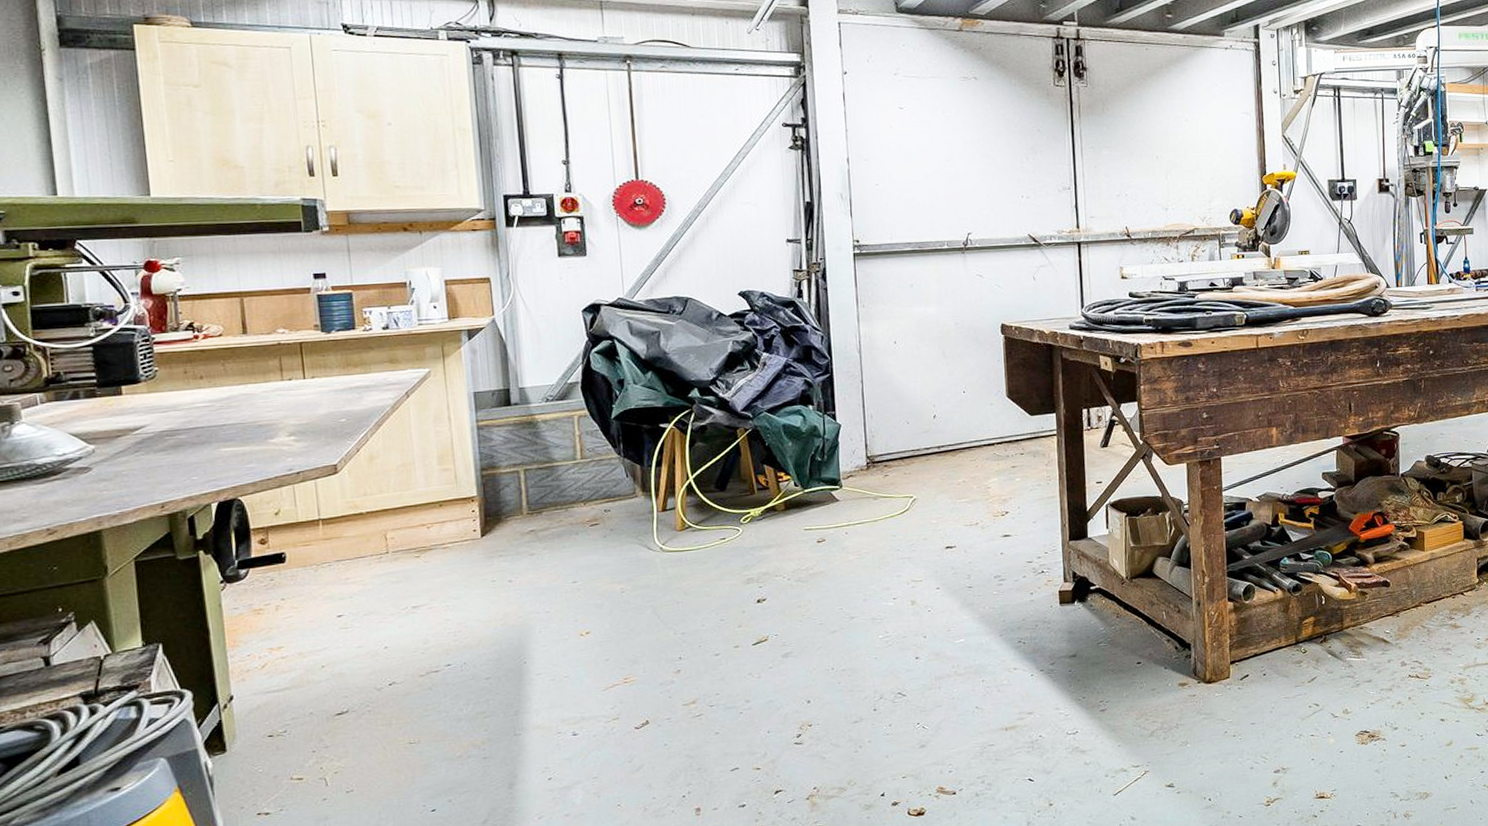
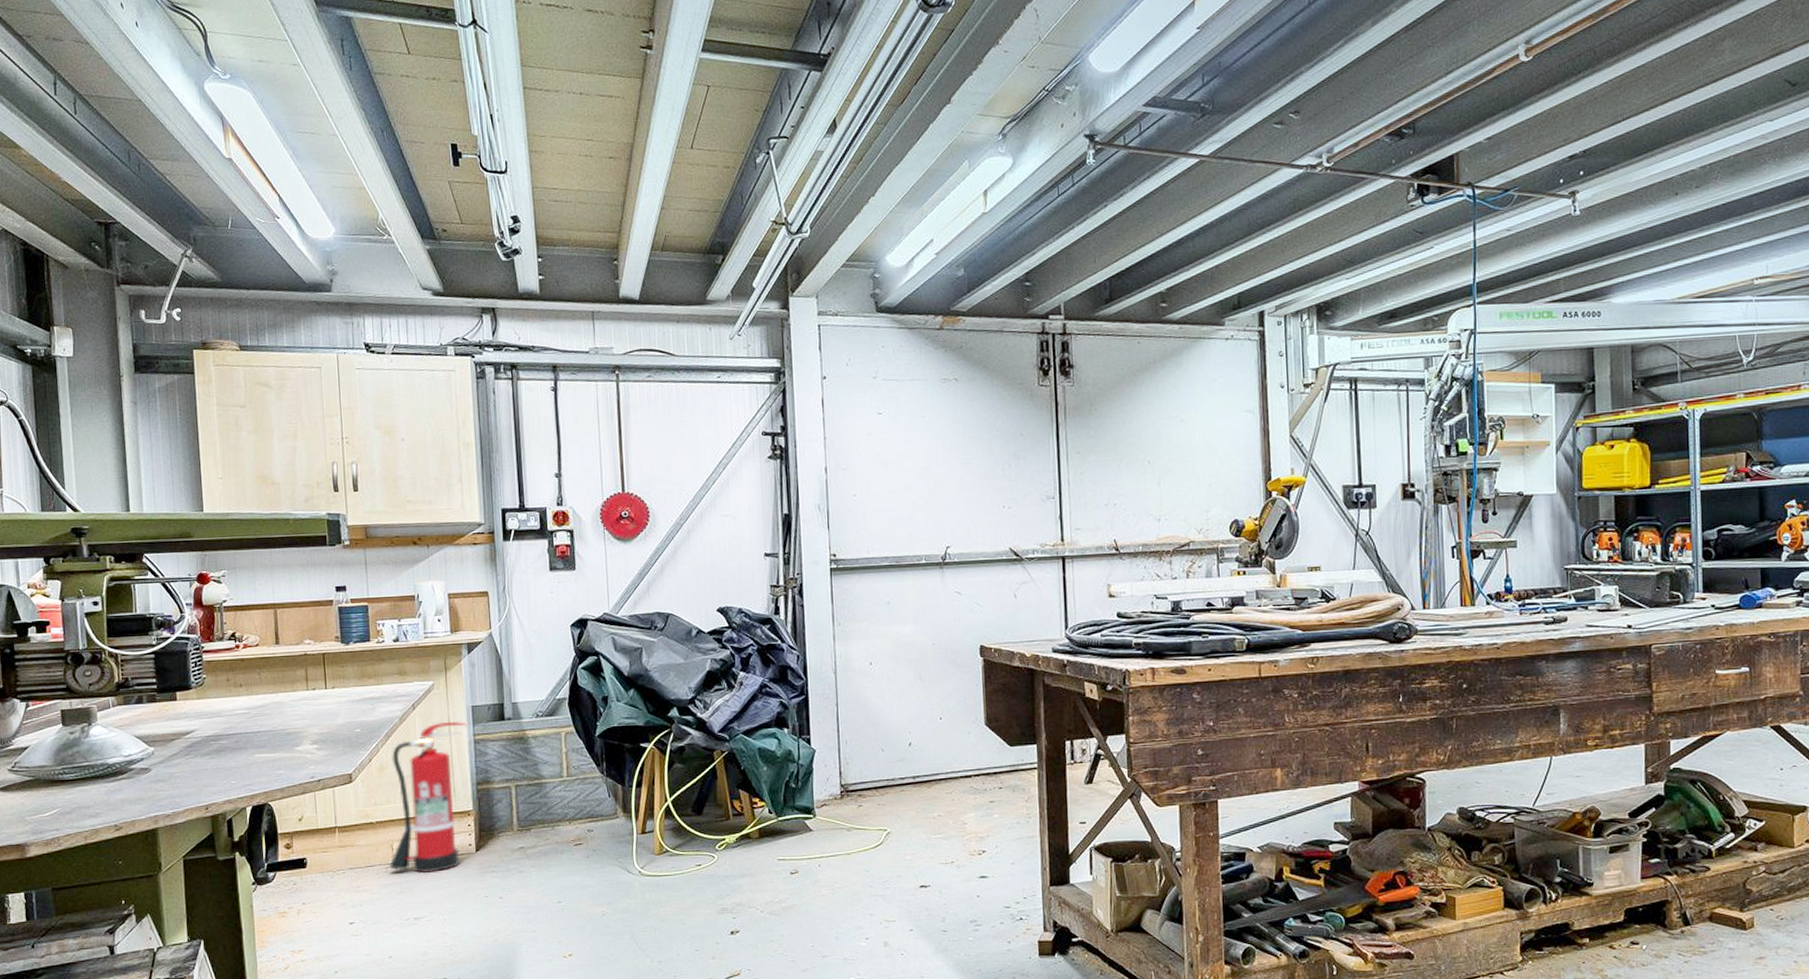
fire extinguisher: none [382,408,469,562] -> present [388,722,467,874]

